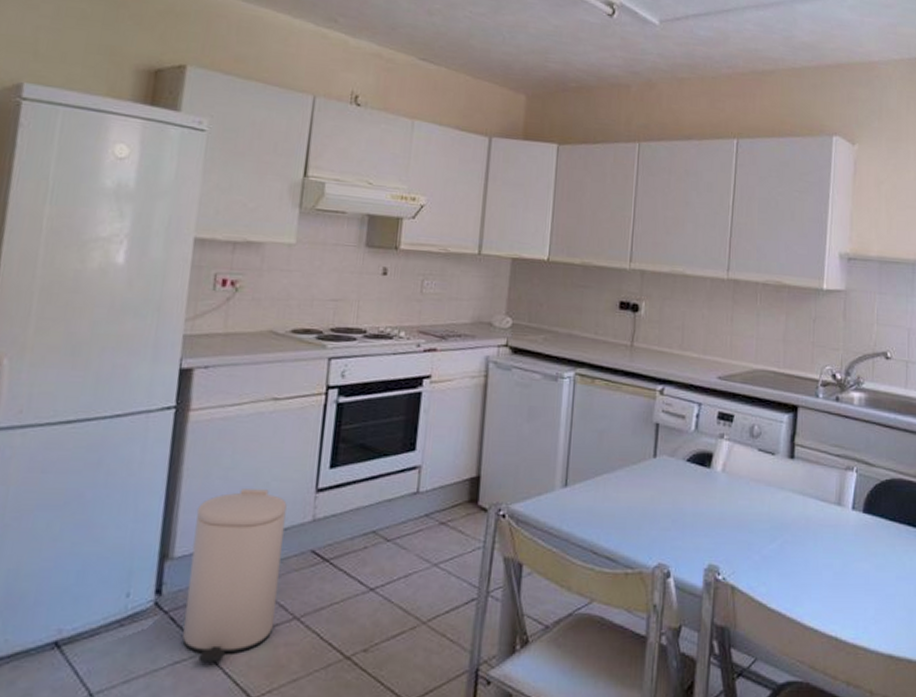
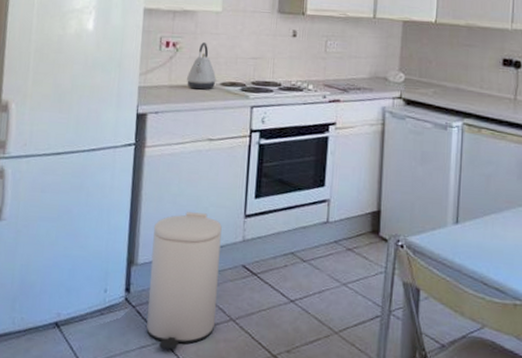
kettle: none [246,281,286,339] -> present [186,42,217,90]

